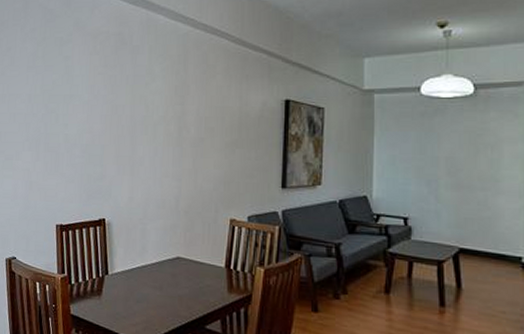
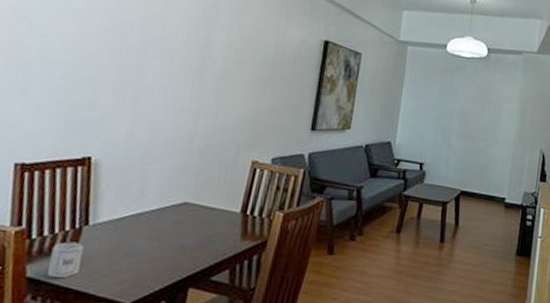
cup: none [84,288,107,317] -> present [48,242,85,277]

